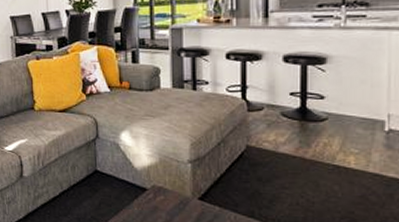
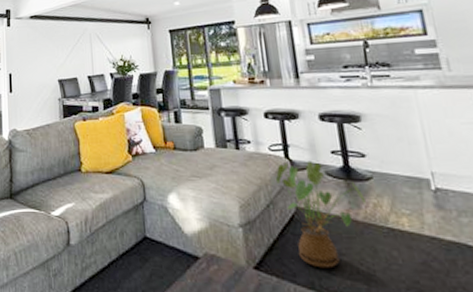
house plant: none [229,102,316,200] -> present [275,160,366,268]

